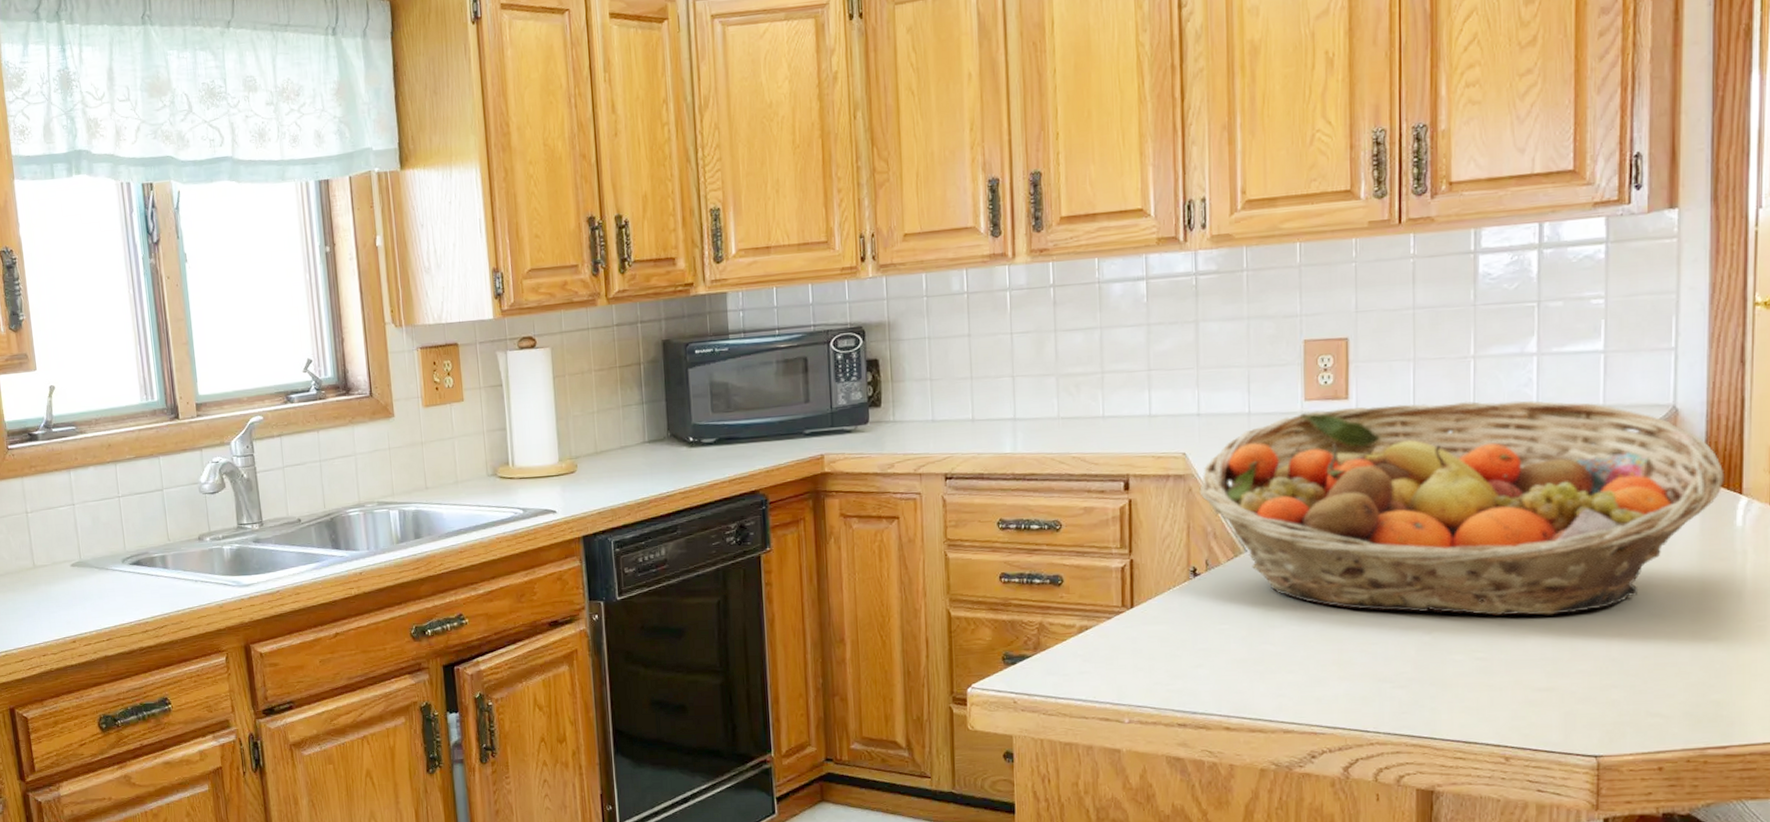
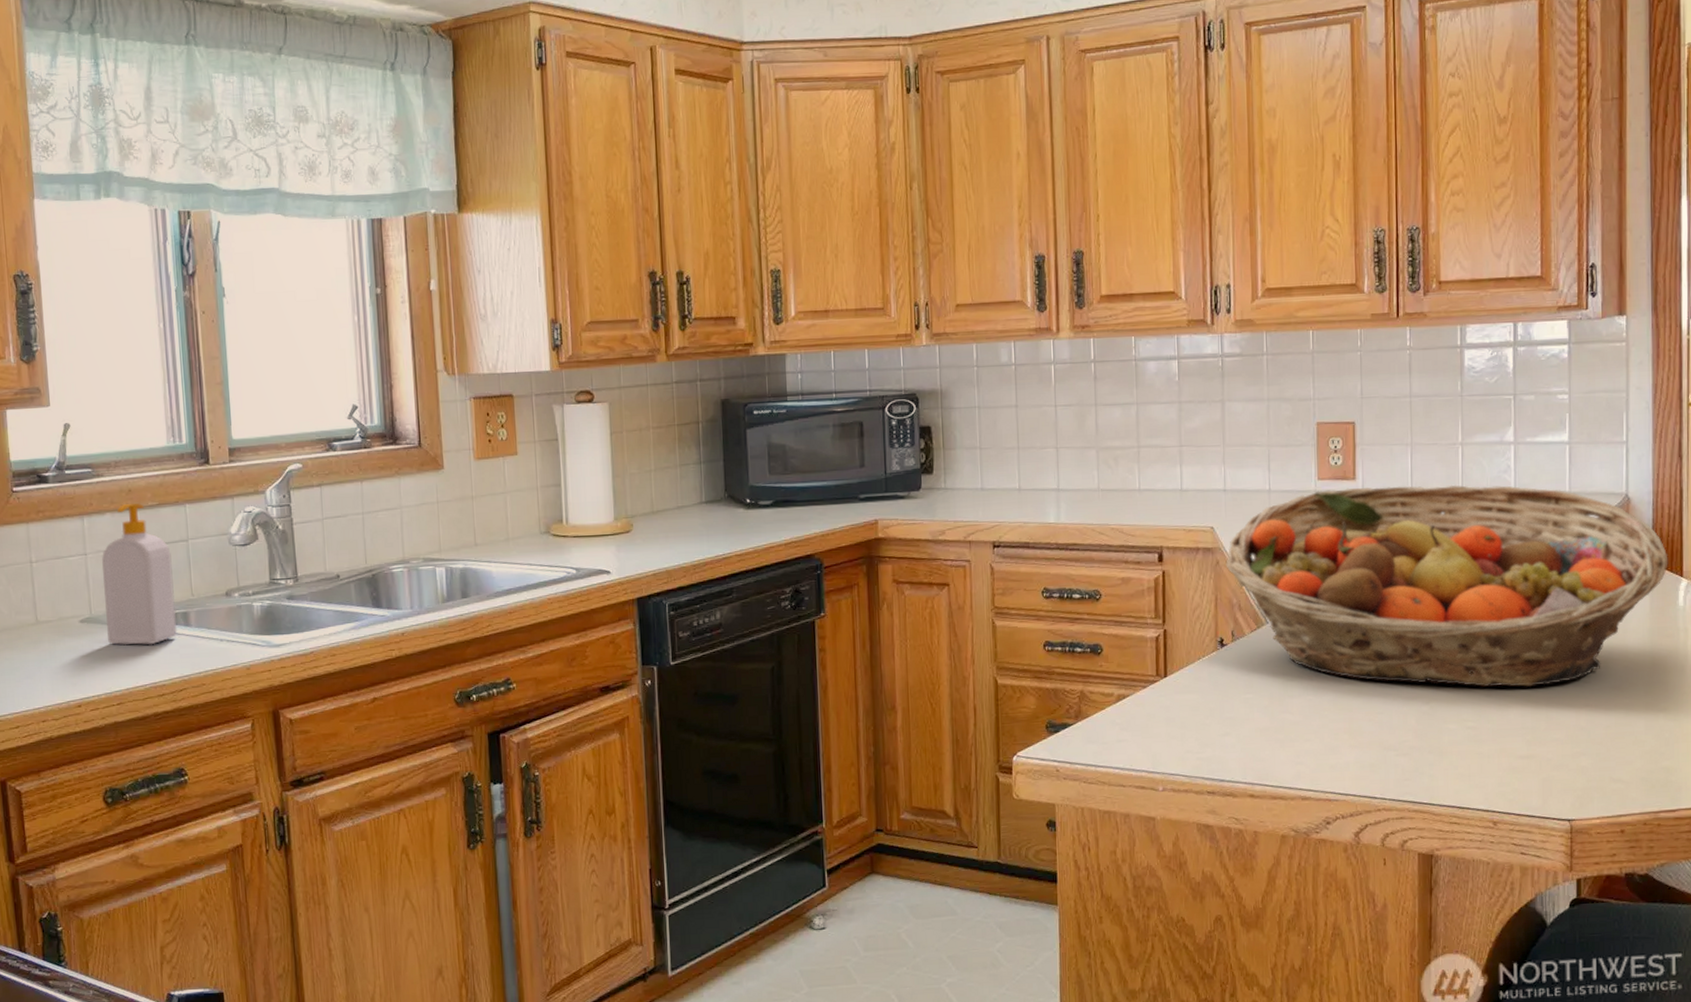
soap bottle: none [87,456,157,587] -> present [101,502,178,646]

